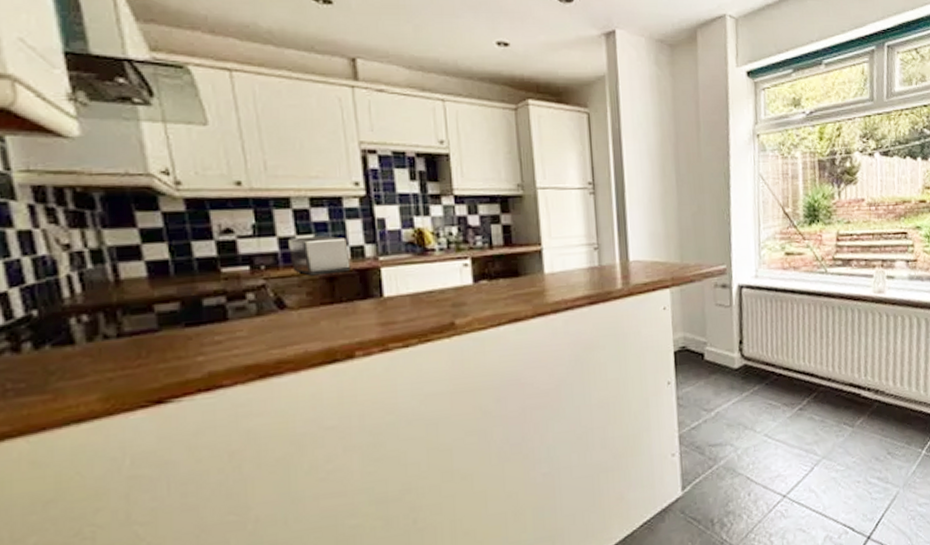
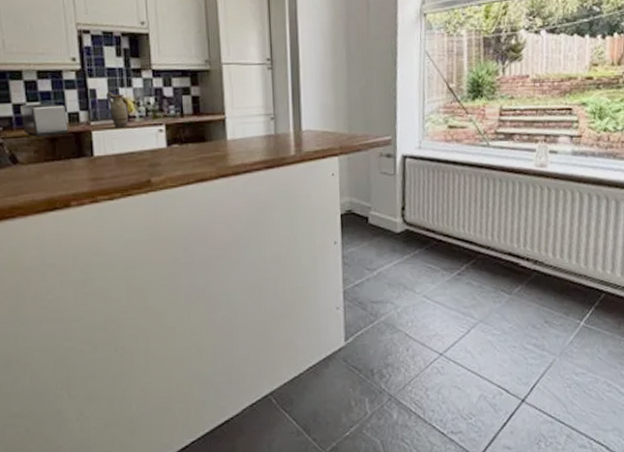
ceramic jug: none [398,221,426,263] -> present [106,91,128,128]

